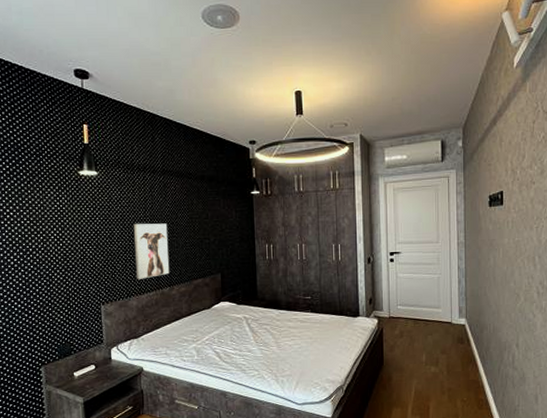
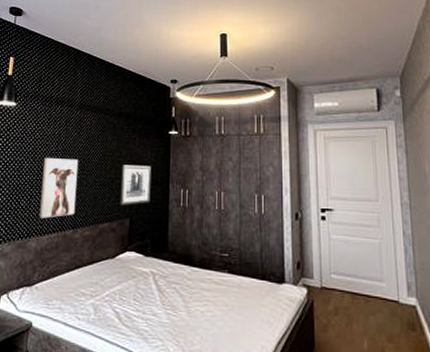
wall art: none [209,225,238,262] -> present [120,165,152,205]

